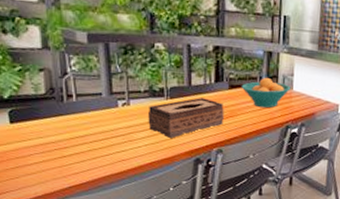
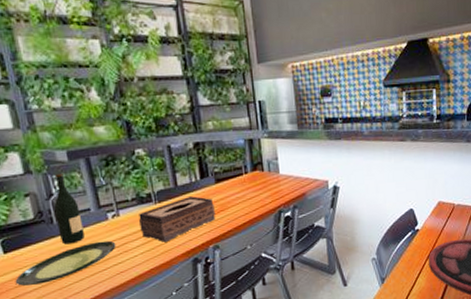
plate: none [17,126,122,159] -> present [15,240,116,286]
wine bottle: none [66,53,92,125] -> present [53,172,85,245]
fruit bowl: present [241,77,291,108] -> none [227,165,277,197]

